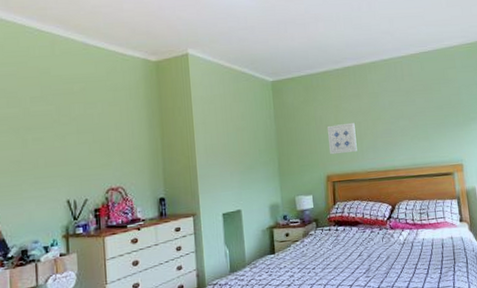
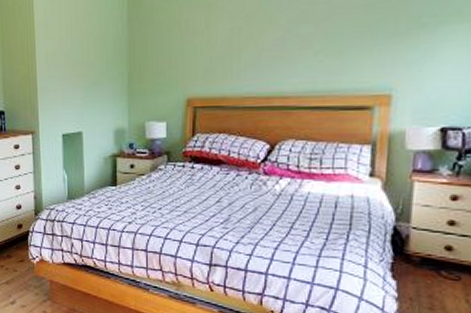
wall art: present [328,122,357,155] -> none [193,28,233,72]

